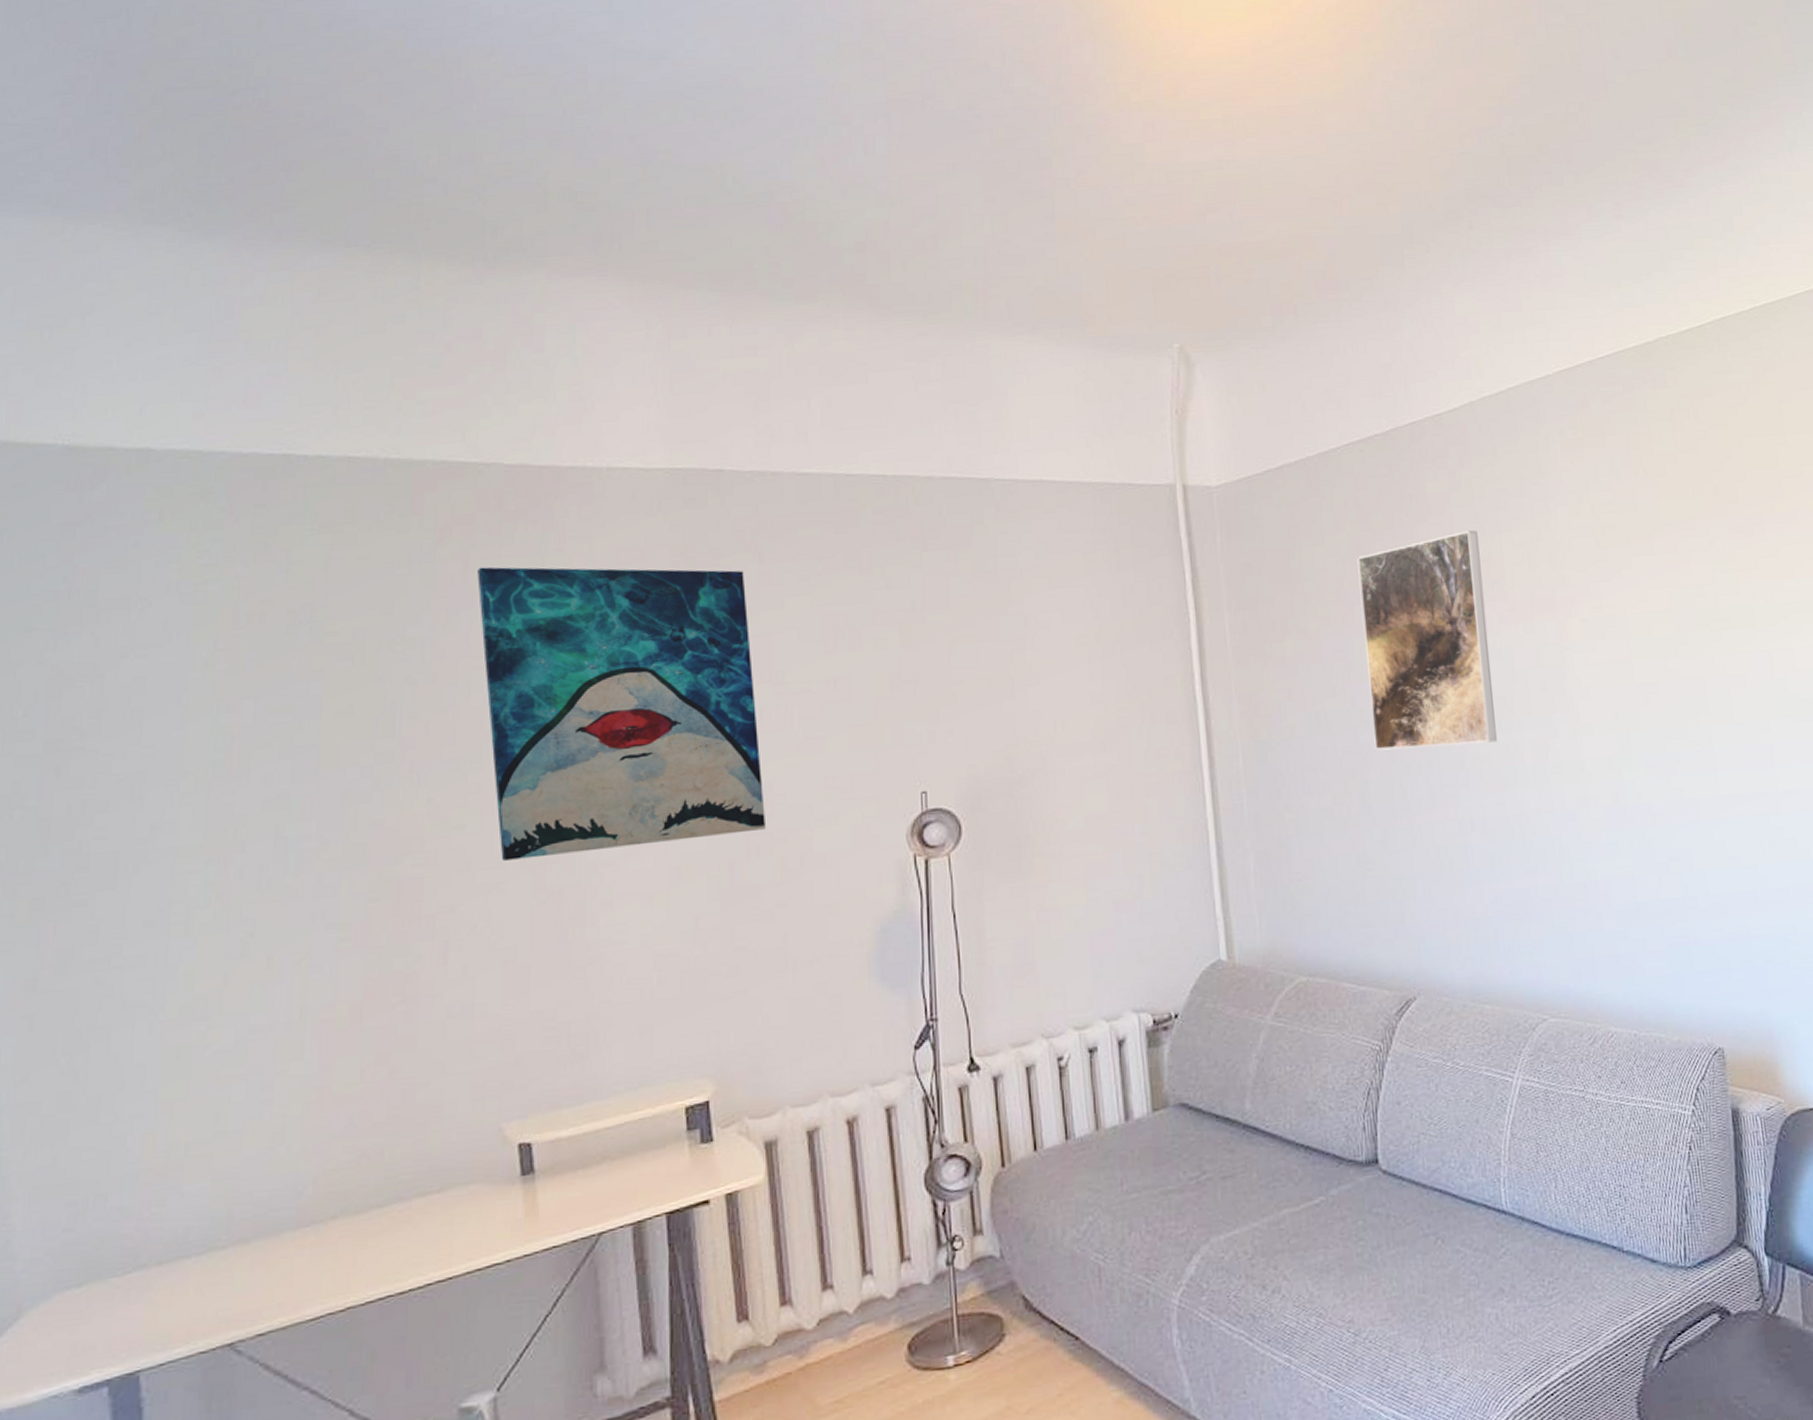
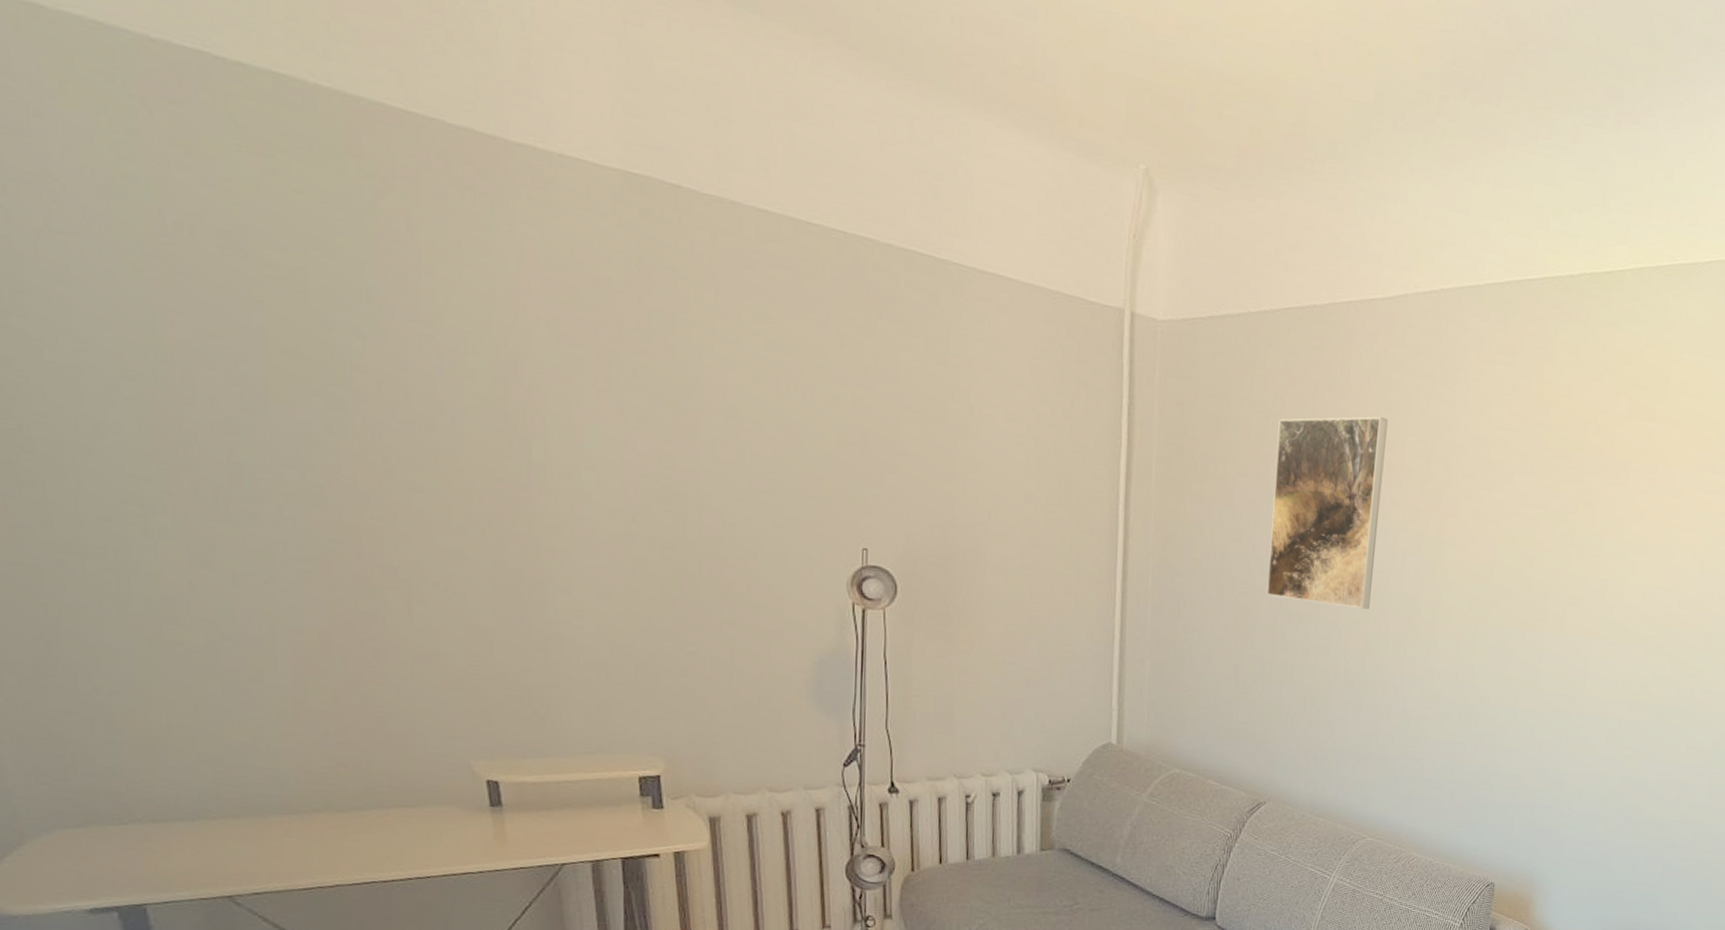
wall art: present [477,566,767,861] -> none [424,230,717,552]

